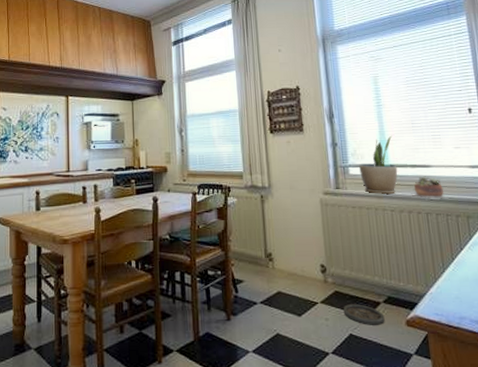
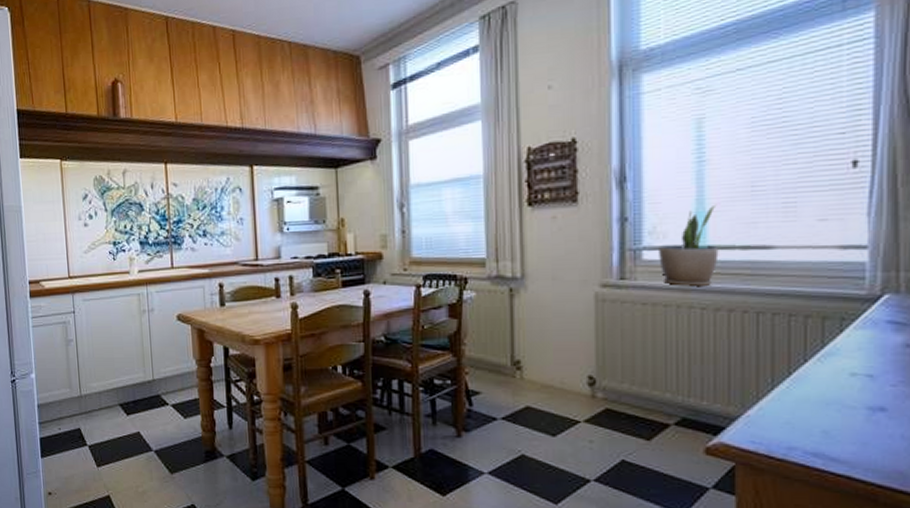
pet bowl: present [343,304,385,325] -> none [615,425,674,451]
succulent plant: present [413,176,450,200] -> none [739,261,798,294]

